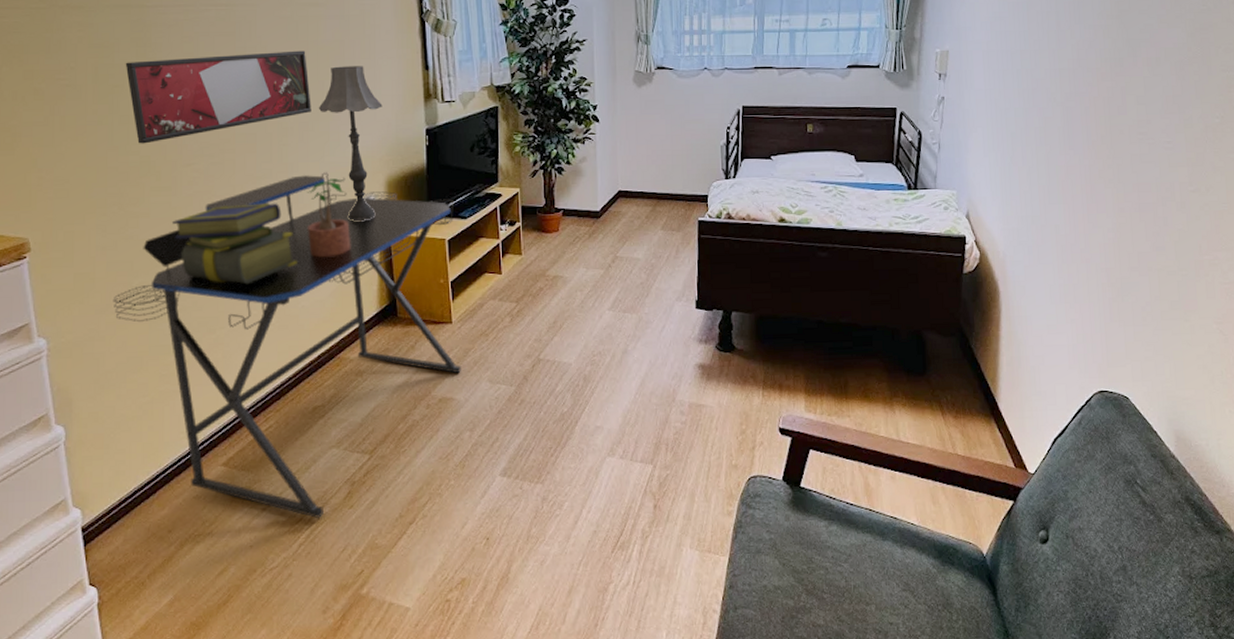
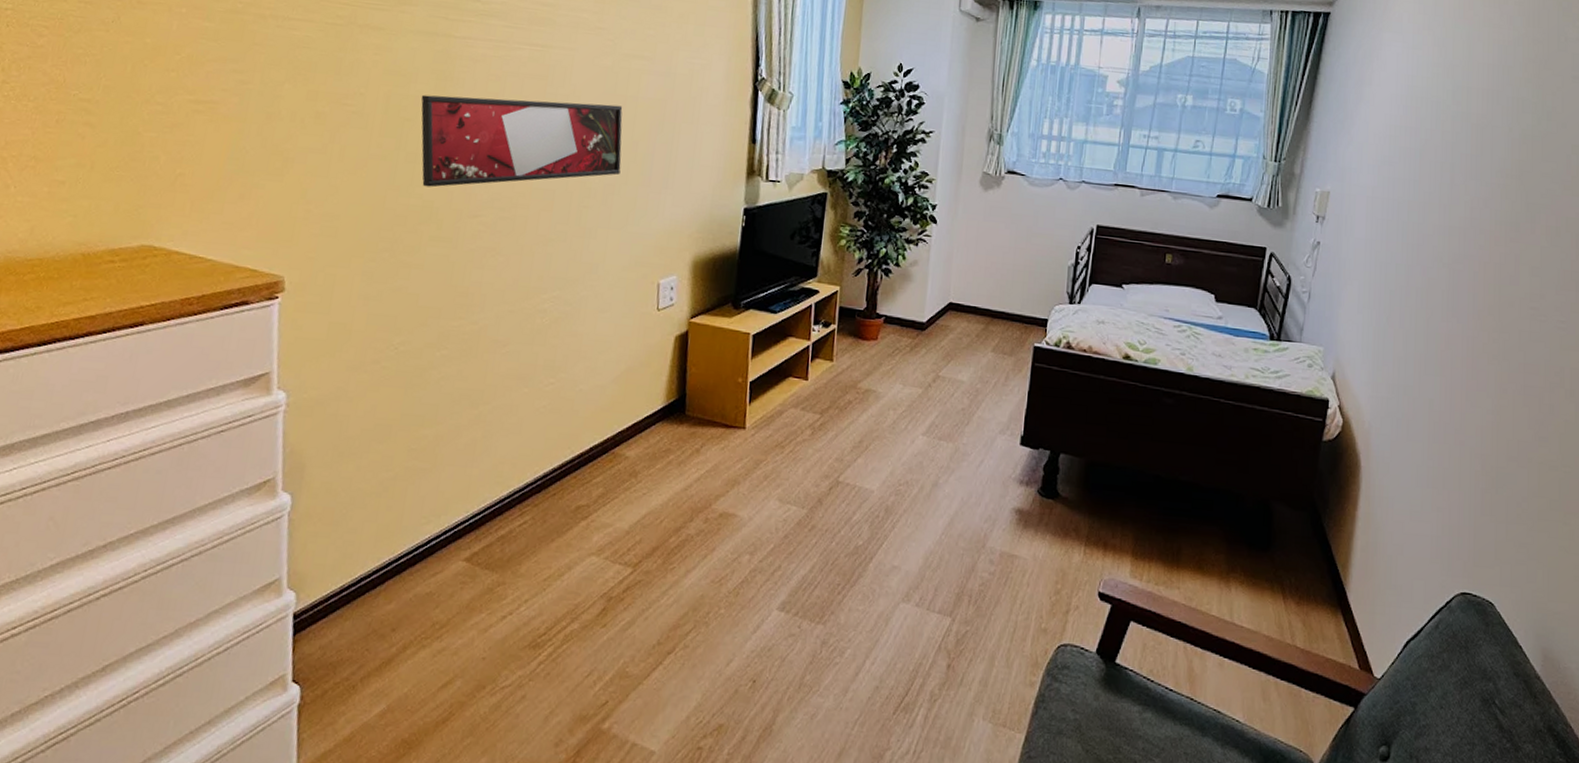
desk: present [112,172,461,519] -> none [367,242,766,636]
stack of books: present [171,203,297,284] -> none [447,266,581,357]
potted plant: present [306,178,351,258] -> none [596,250,645,338]
table lamp: present [318,66,383,221] -> none [628,127,700,302]

